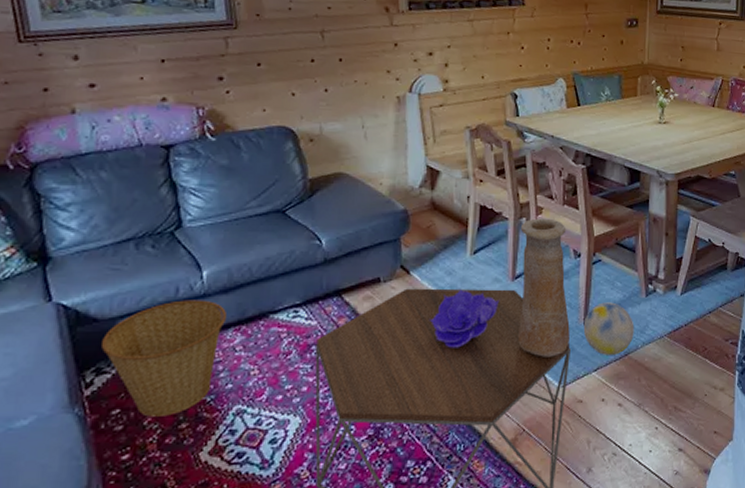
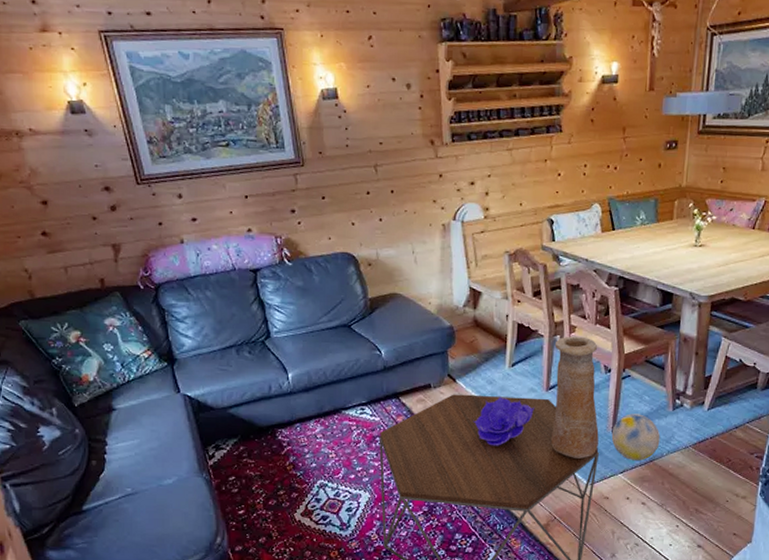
basket: present [101,300,228,417] -> none [218,396,309,484]

